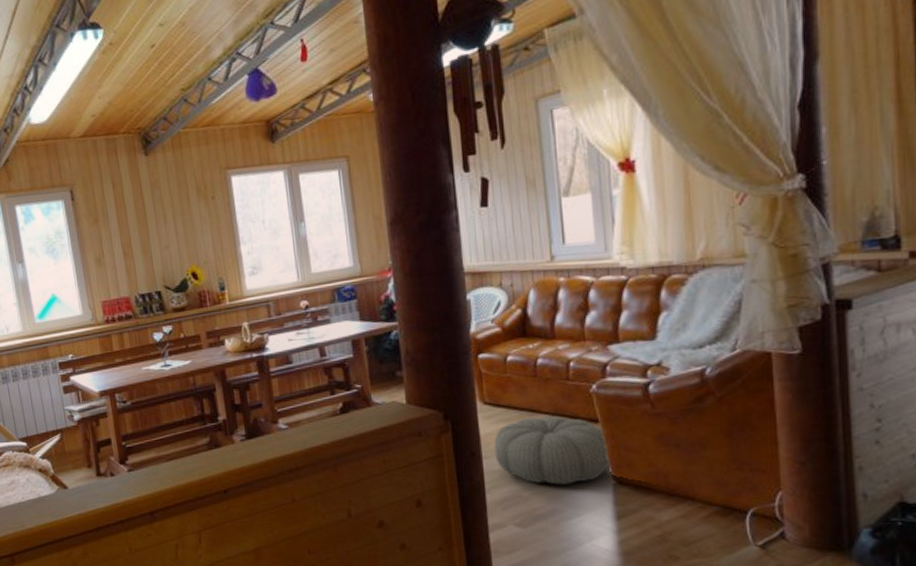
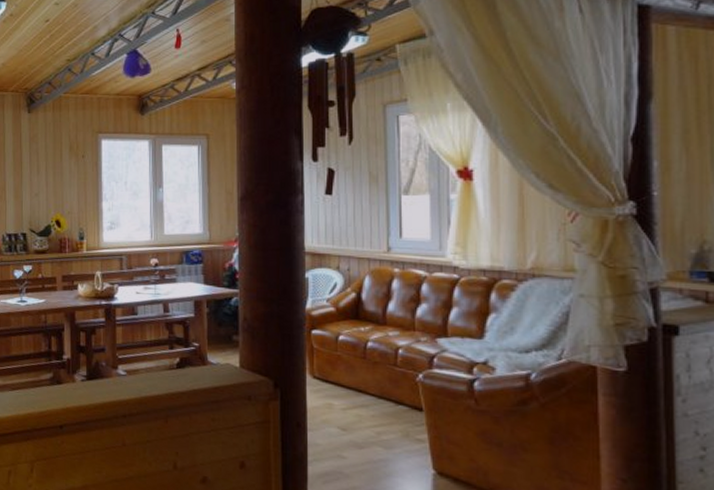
pouf: present [494,416,613,485] -> none [319,397,434,468]

